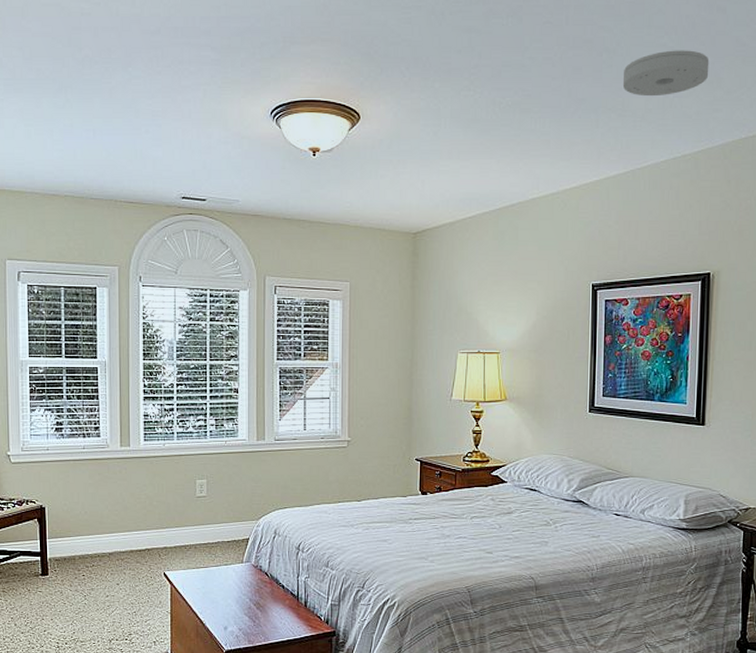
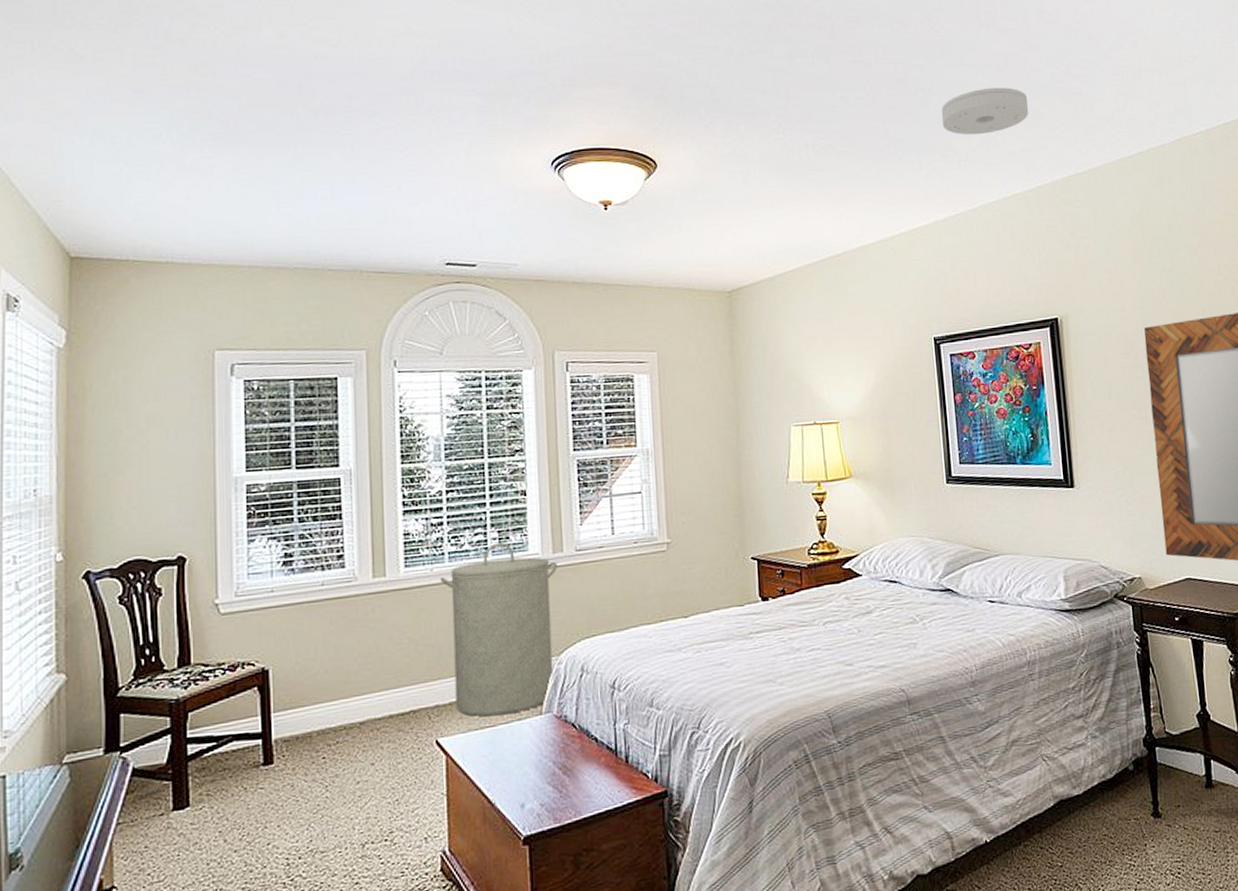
laundry hamper: none [170,428,260,560] -> present [440,542,558,717]

